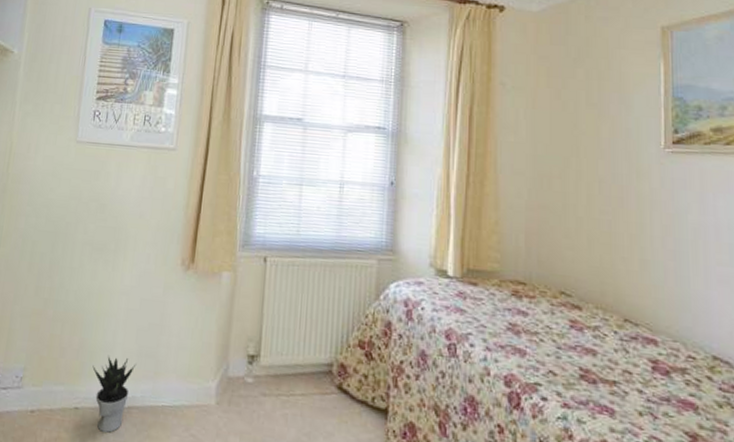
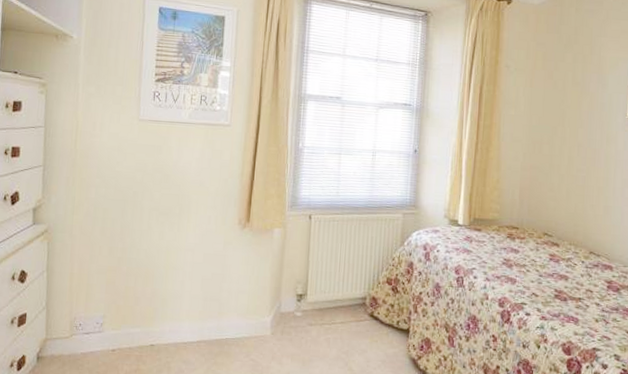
potted plant: present [92,356,137,433] -> none [164,302,203,363]

